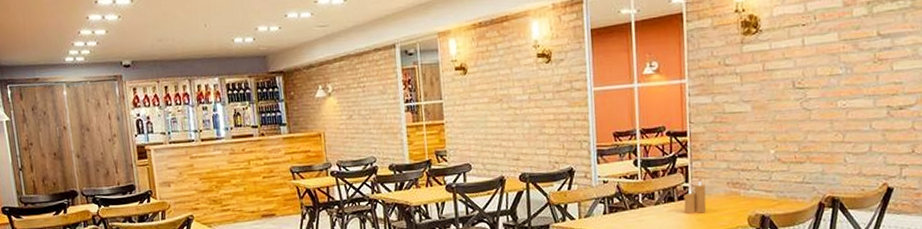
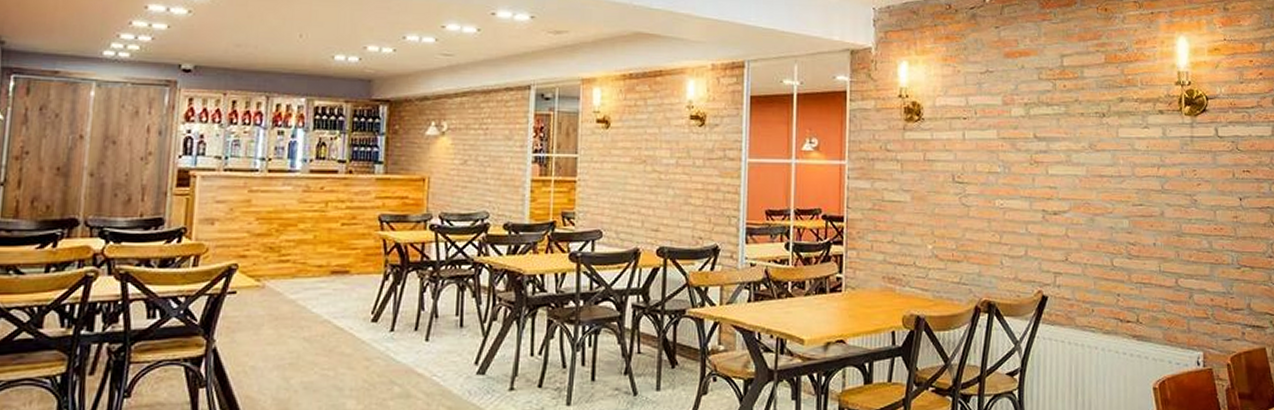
candle: present [683,181,707,214] -> none [836,273,860,309]

